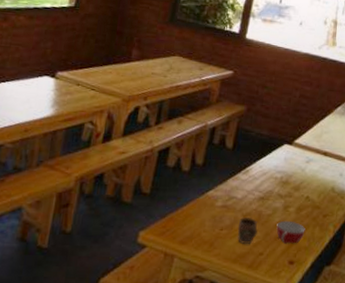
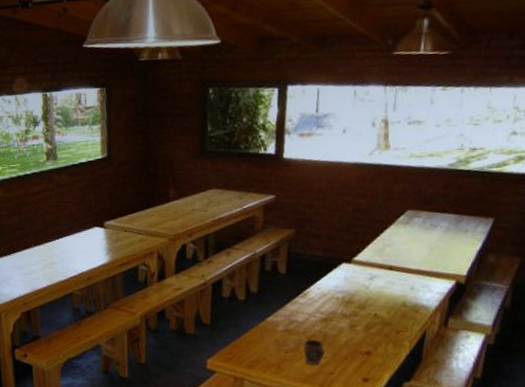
bowl: present [276,220,305,244] -> none [345,339,377,362]

